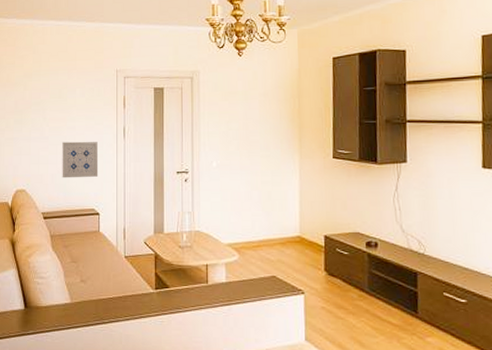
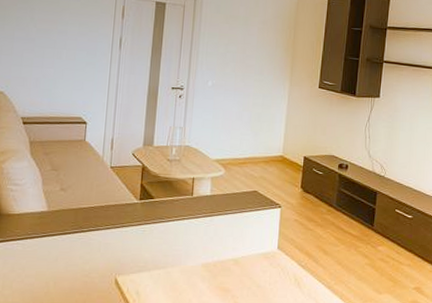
wall art: present [62,141,99,178] -> none [47,45,91,85]

